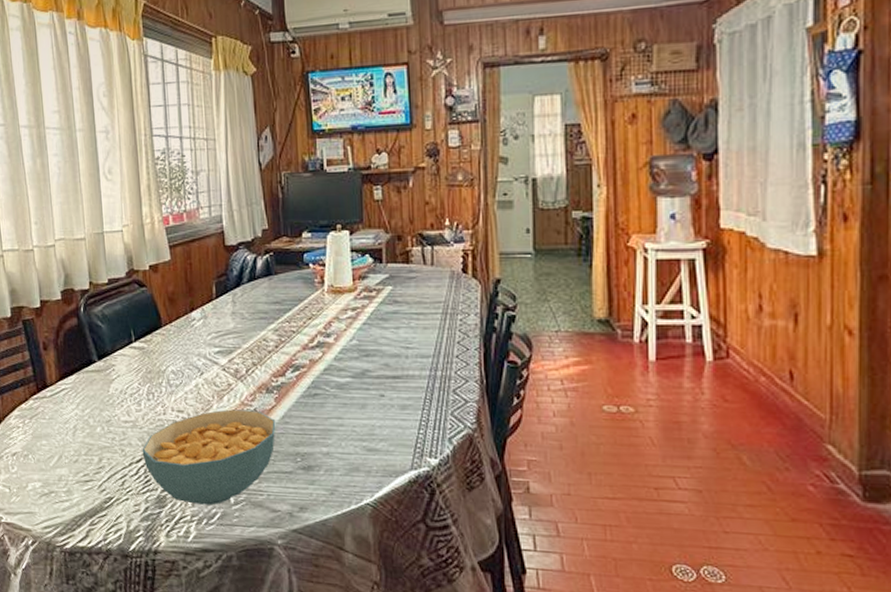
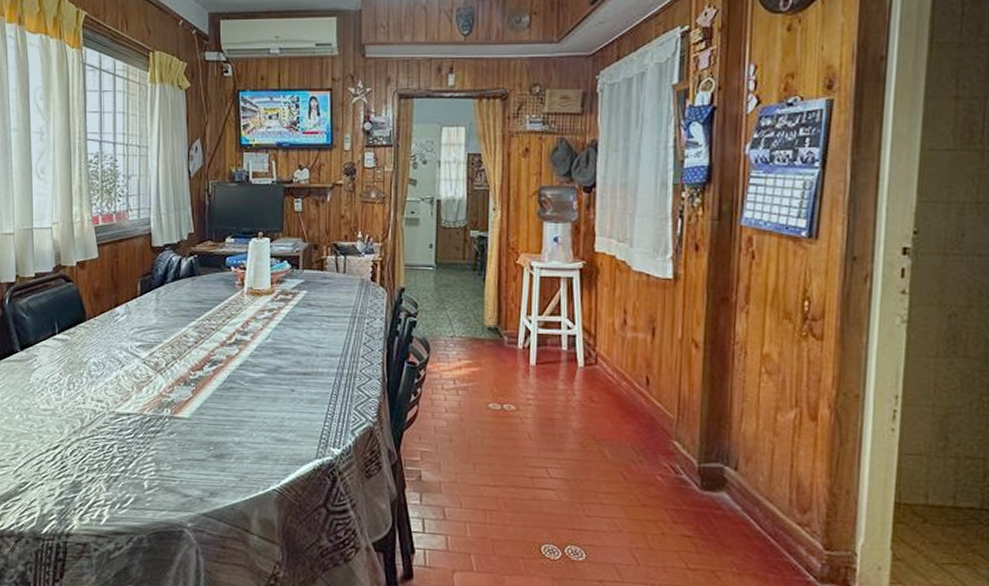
cereal bowl: present [142,409,276,505] -> none [60,400,192,490]

